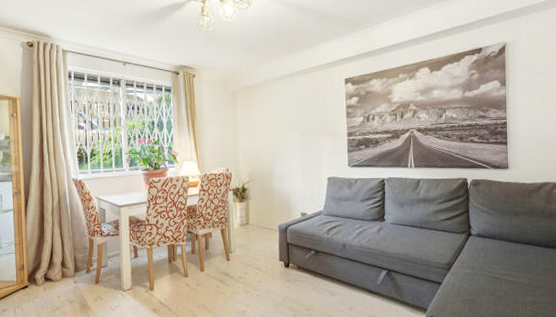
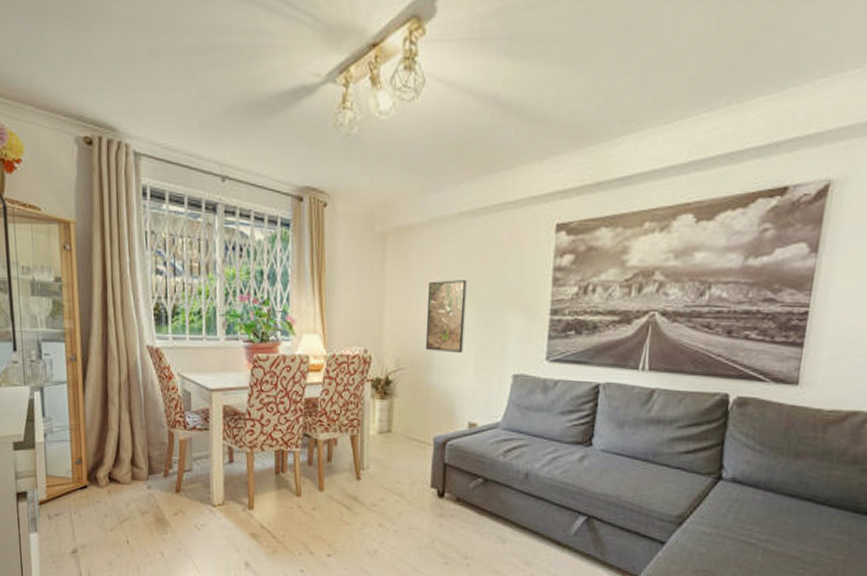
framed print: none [266,117,293,167] -> present [425,279,467,354]

